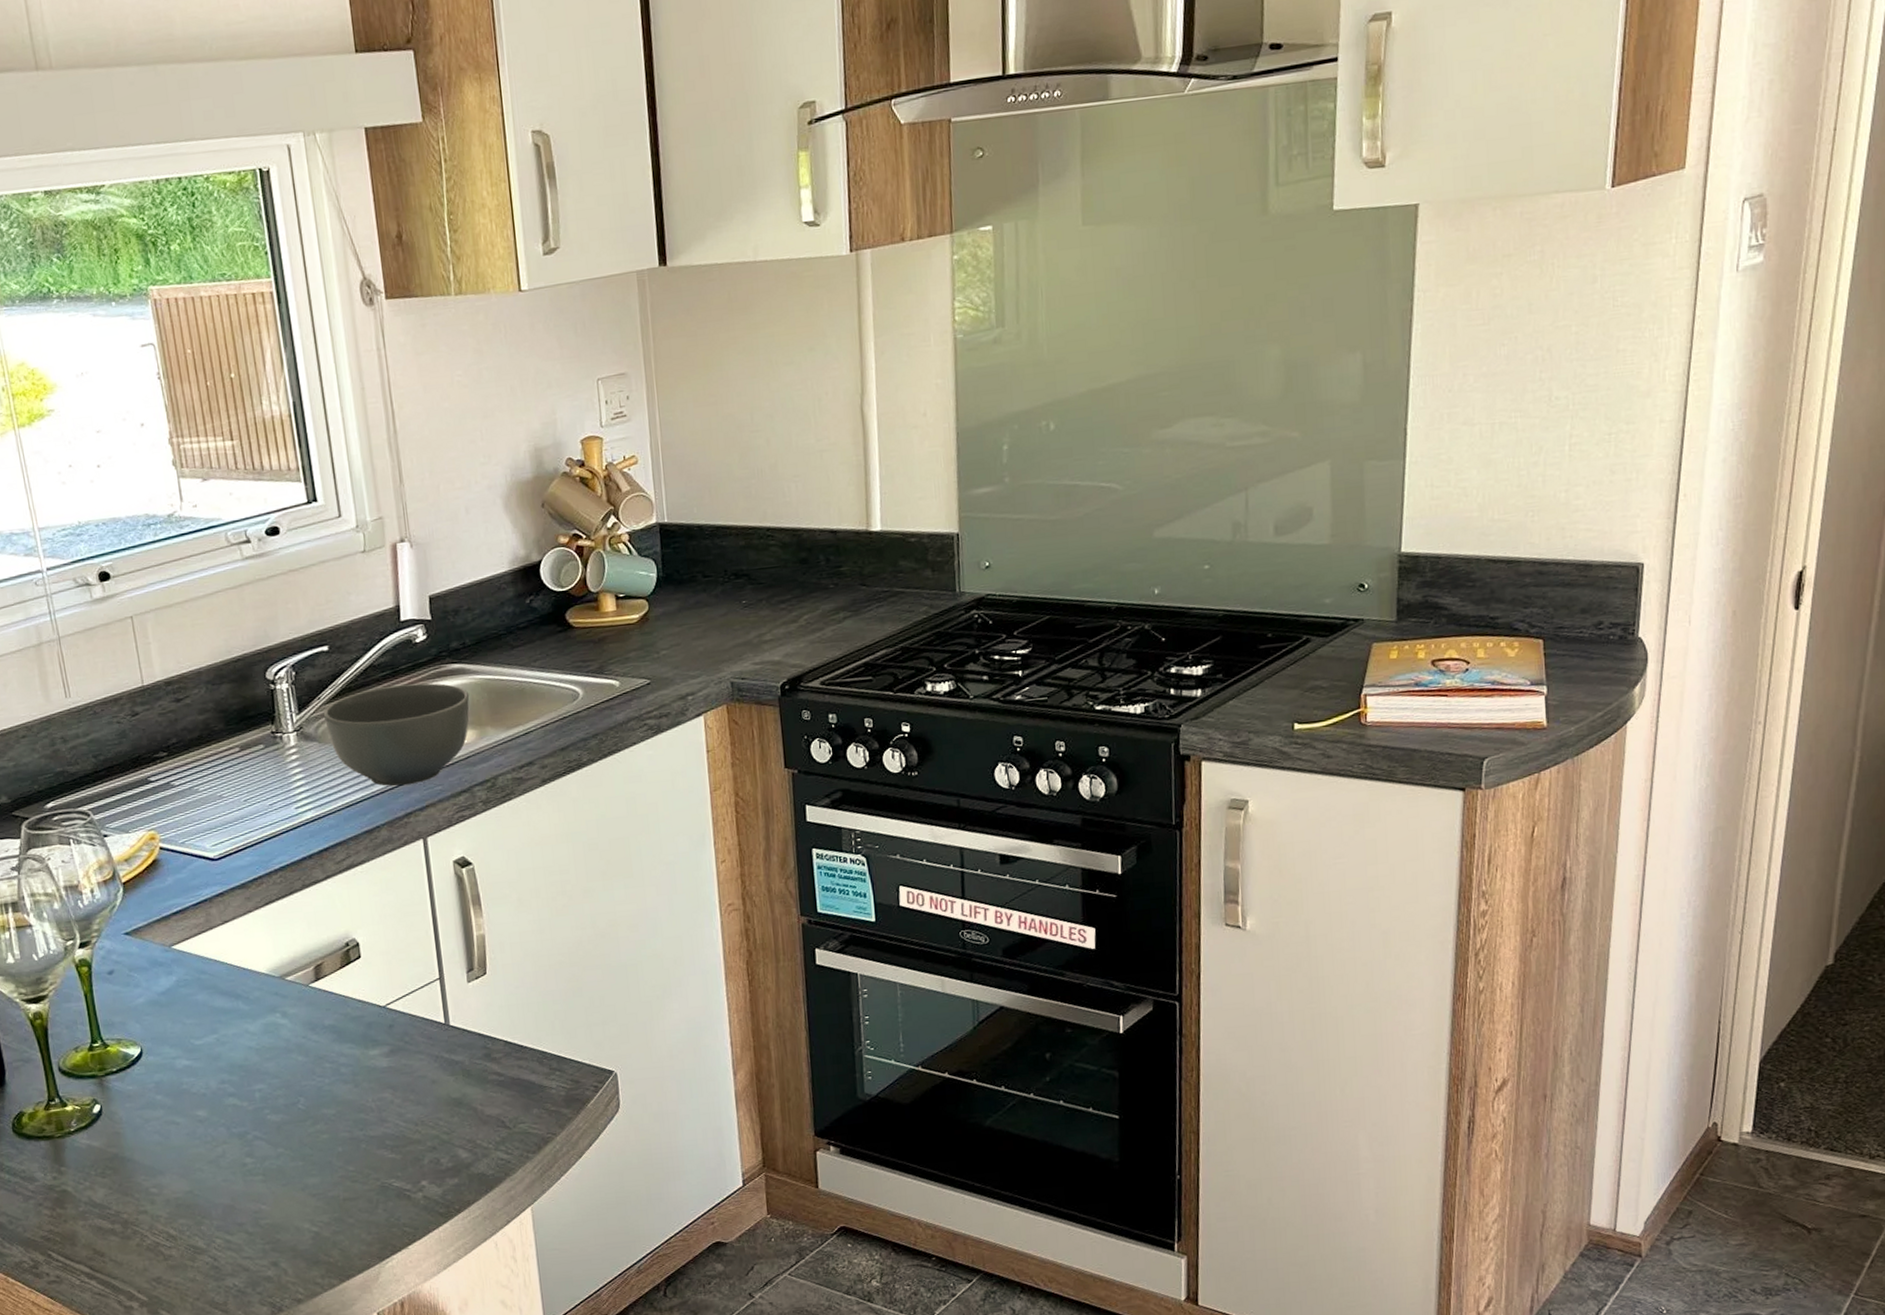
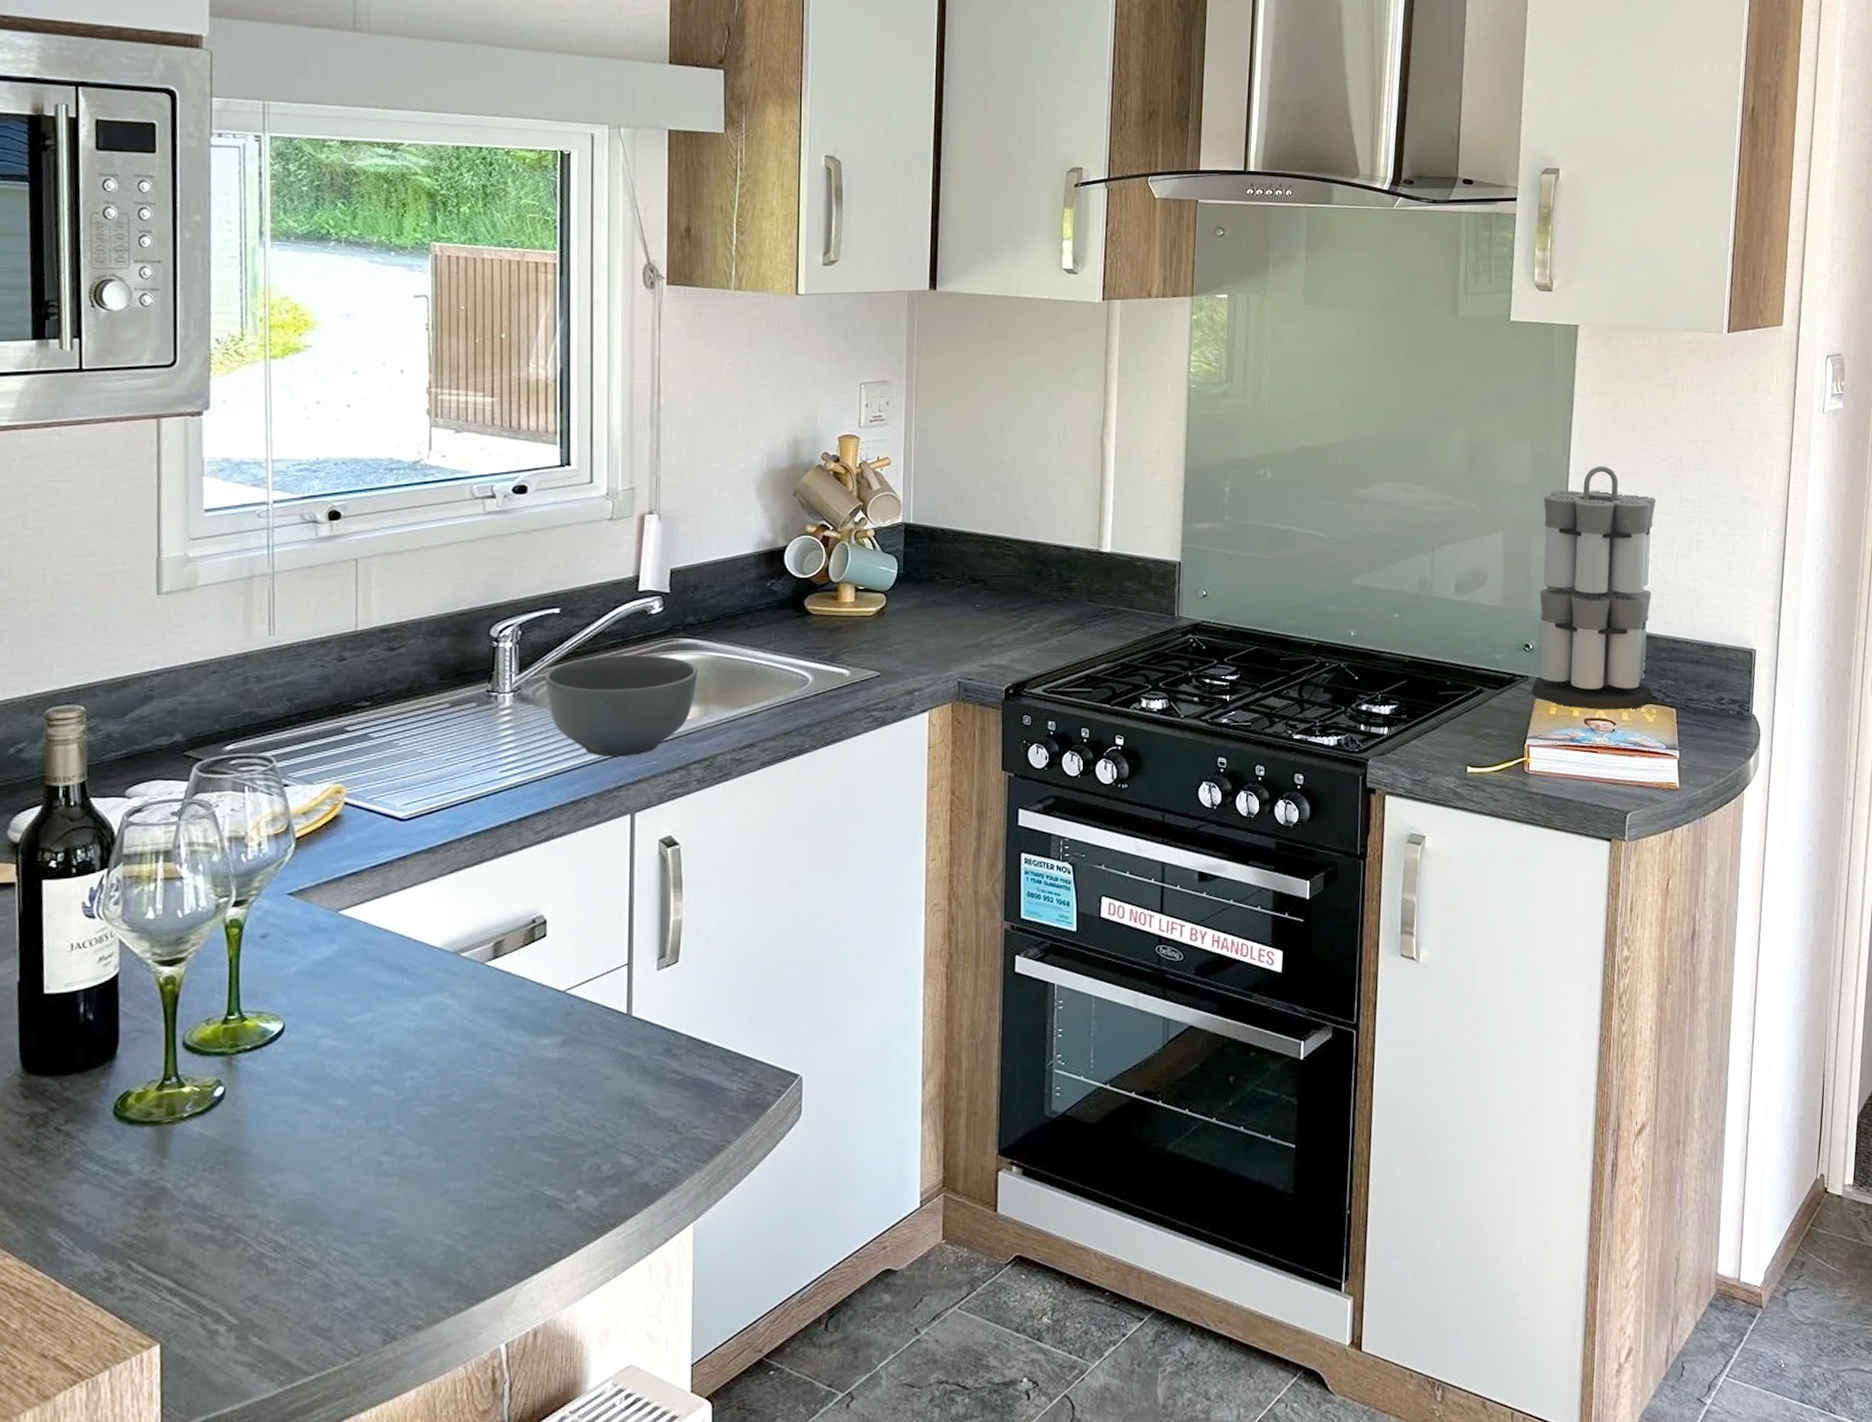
spice rack: none [1367,369,1518,650] -> present [1531,466,1656,711]

